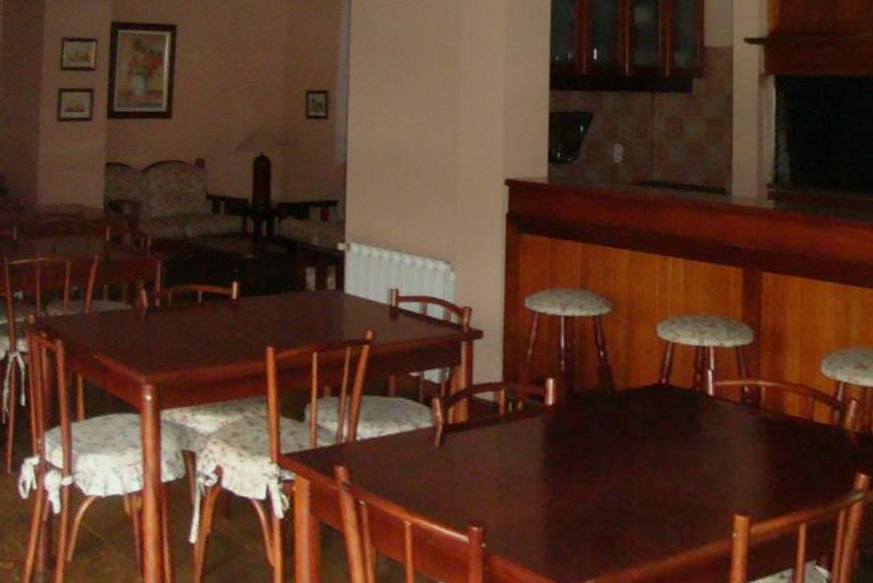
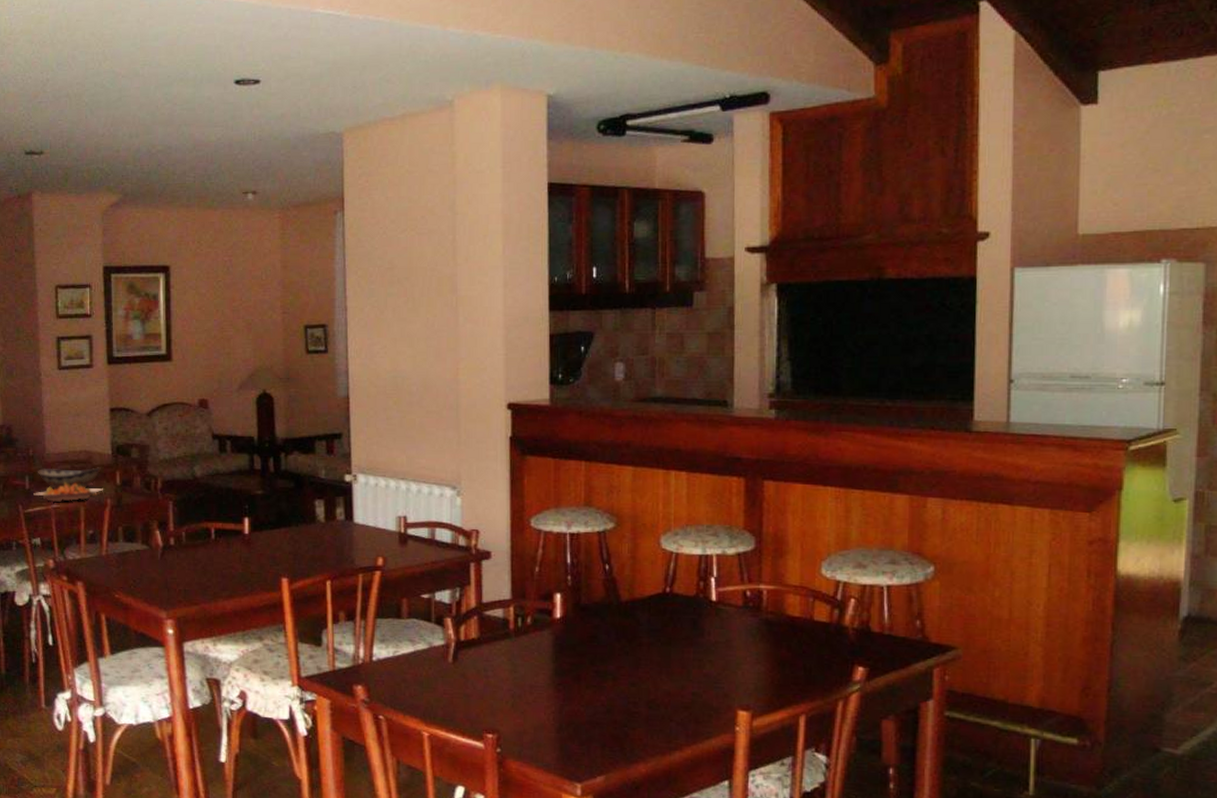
salad: none [20,235,93,255] -> present [33,482,104,502]
decorative bowl: none [27,220,91,243] -> present [38,467,101,489]

